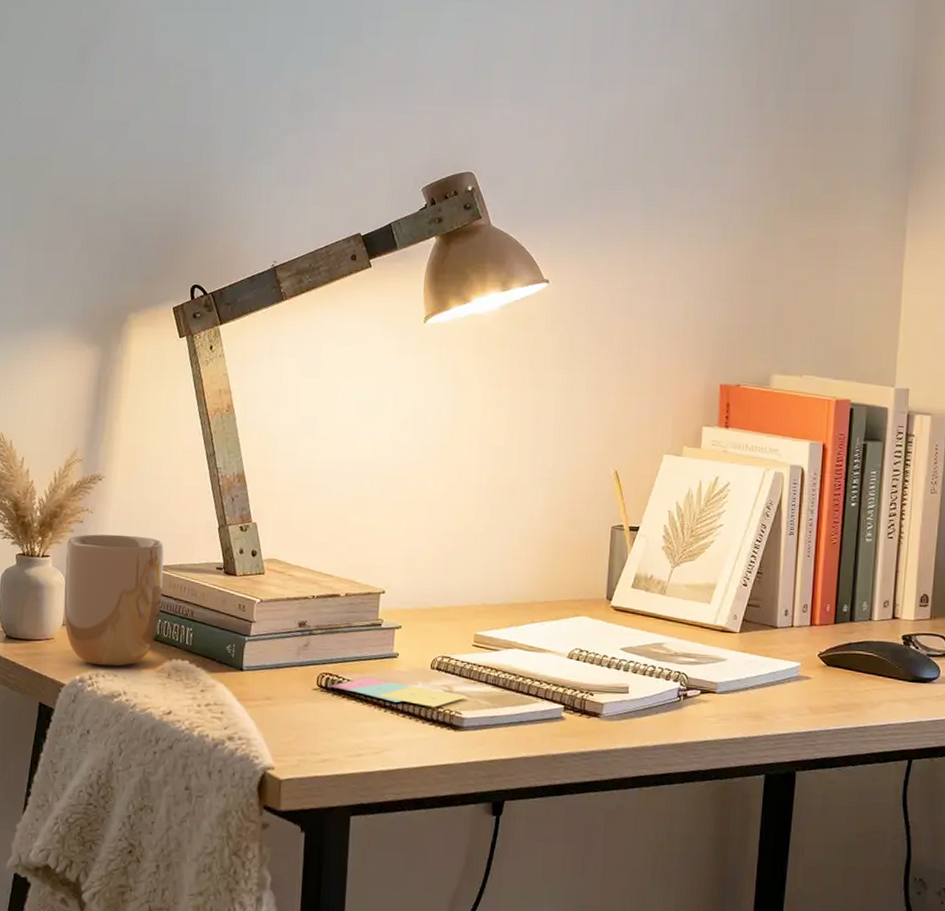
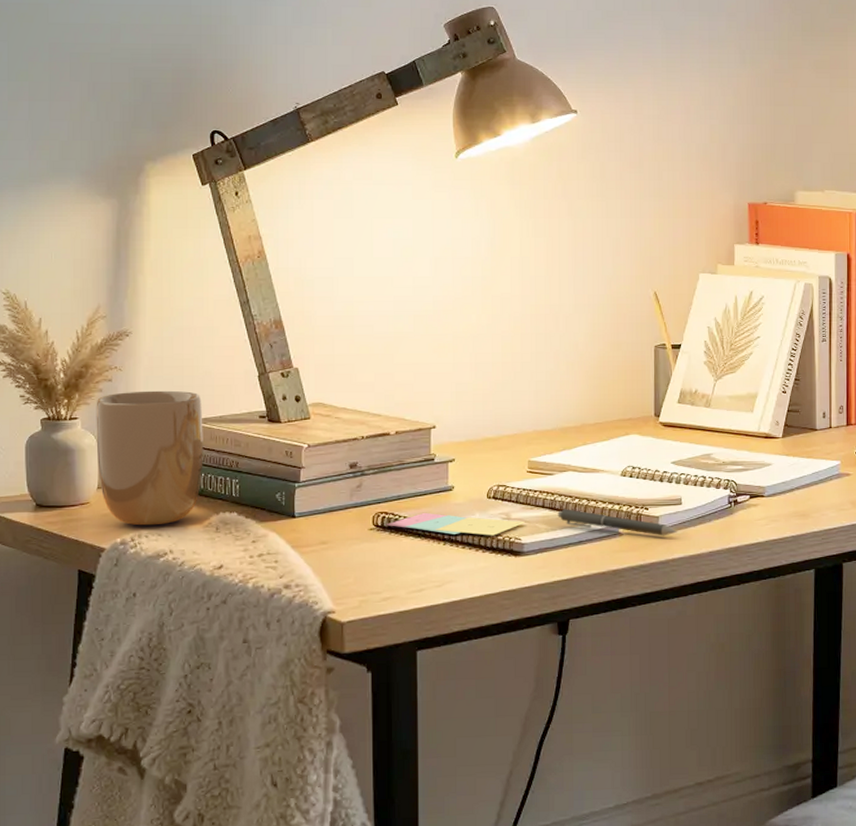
pen: none [500,687,622,725] -> present [557,509,677,536]

